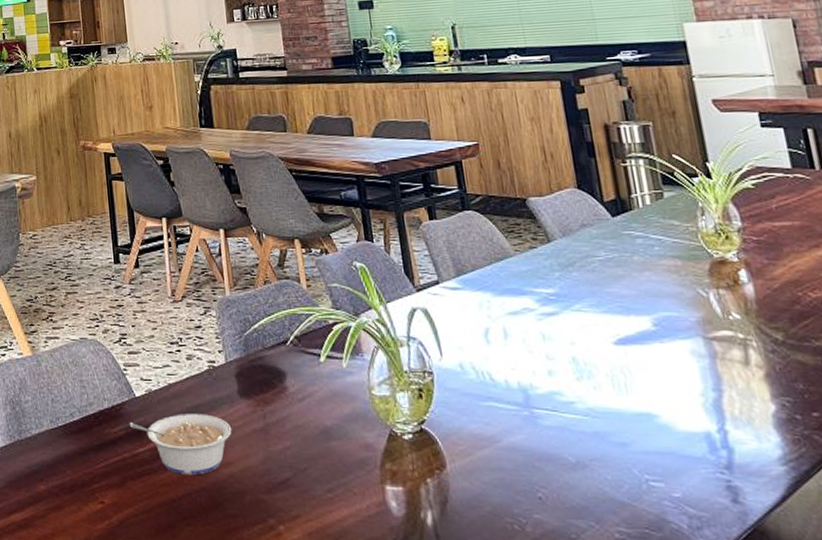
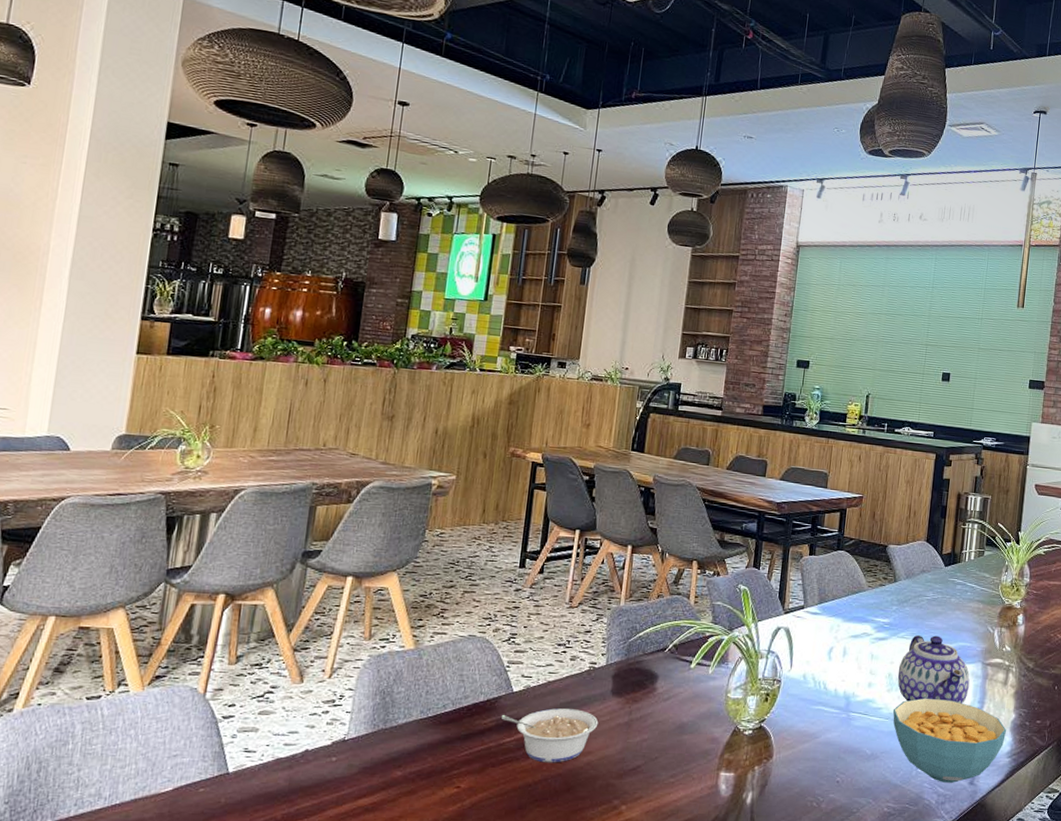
teapot: none [583,305,694,393] -> present [897,634,970,704]
cereal bowl: none [590,386,770,500] -> present [893,697,1006,783]

